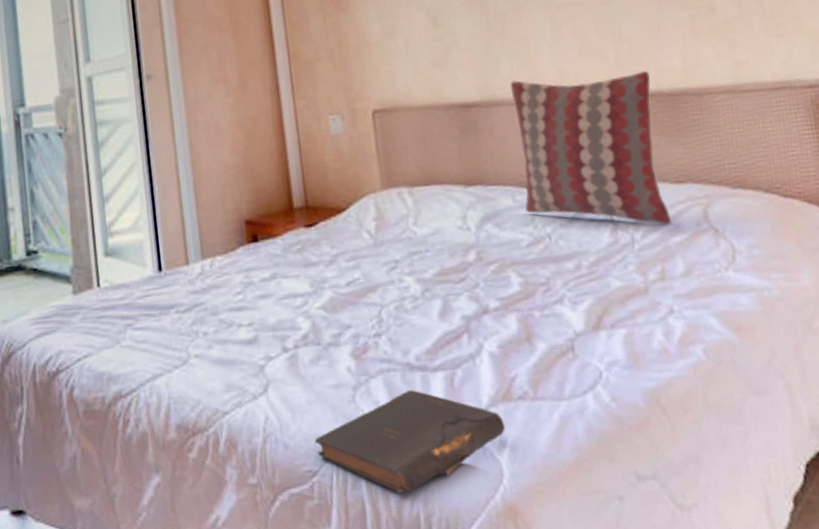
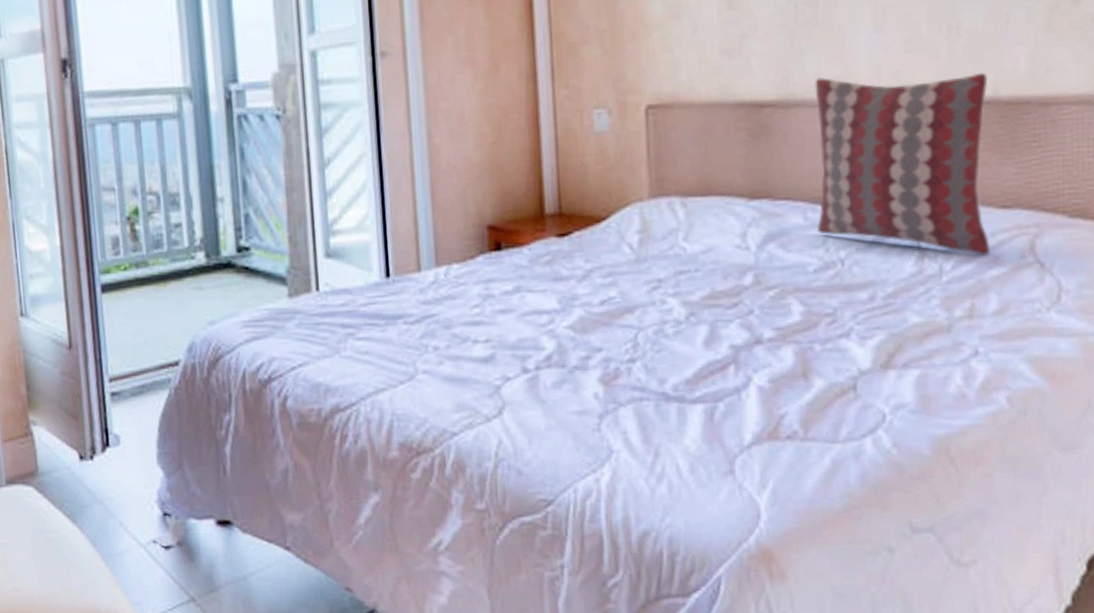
book: present [314,390,506,494] -> none [551,422,769,530]

